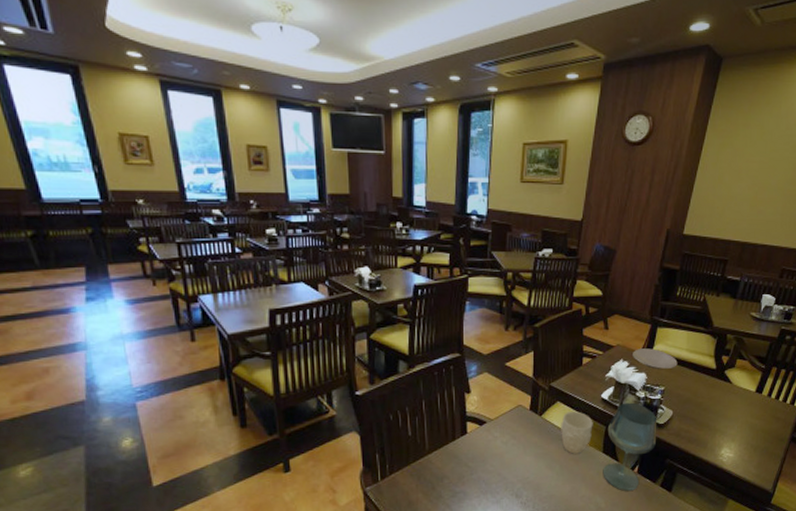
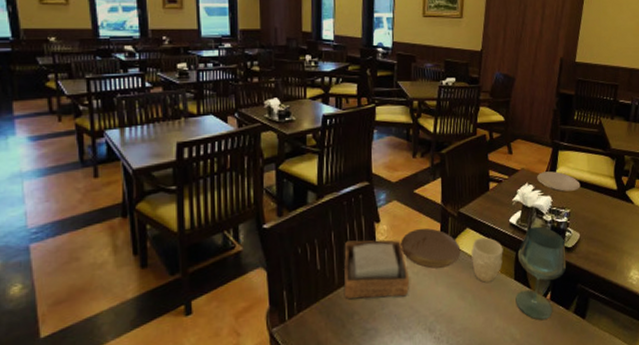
napkin holder: none [434,409,498,464] -> present [344,239,409,299]
plate: none [491,400,551,439] -> present [401,228,461,269]

